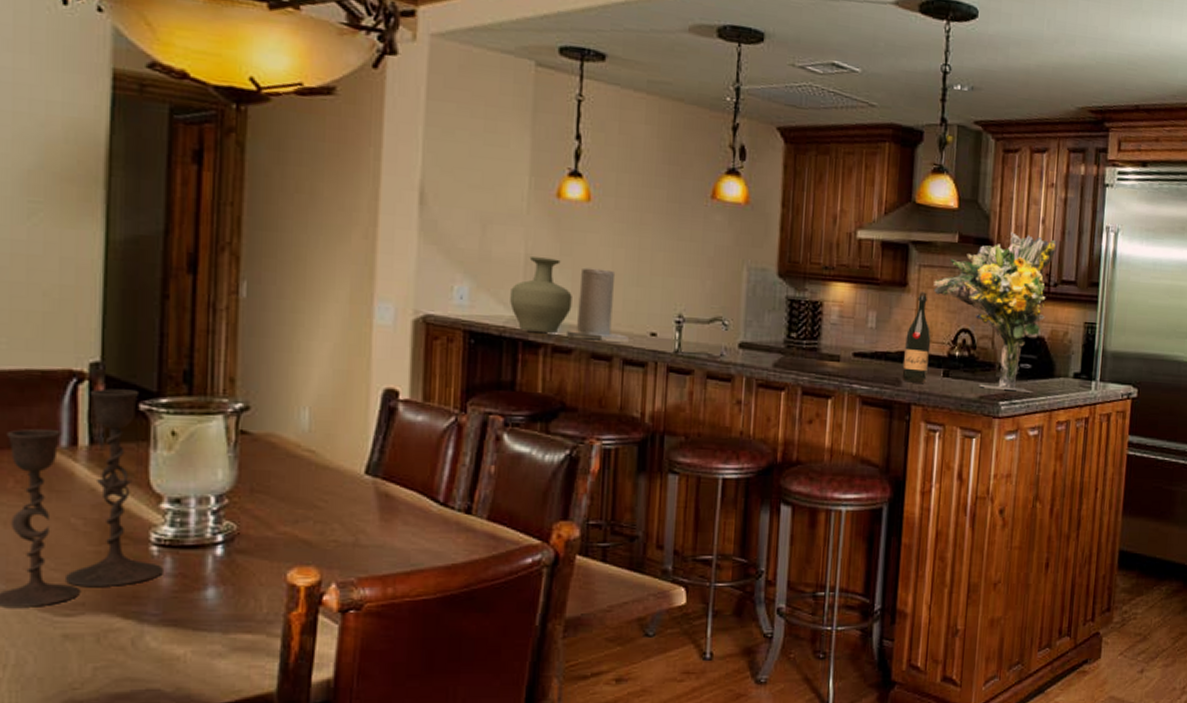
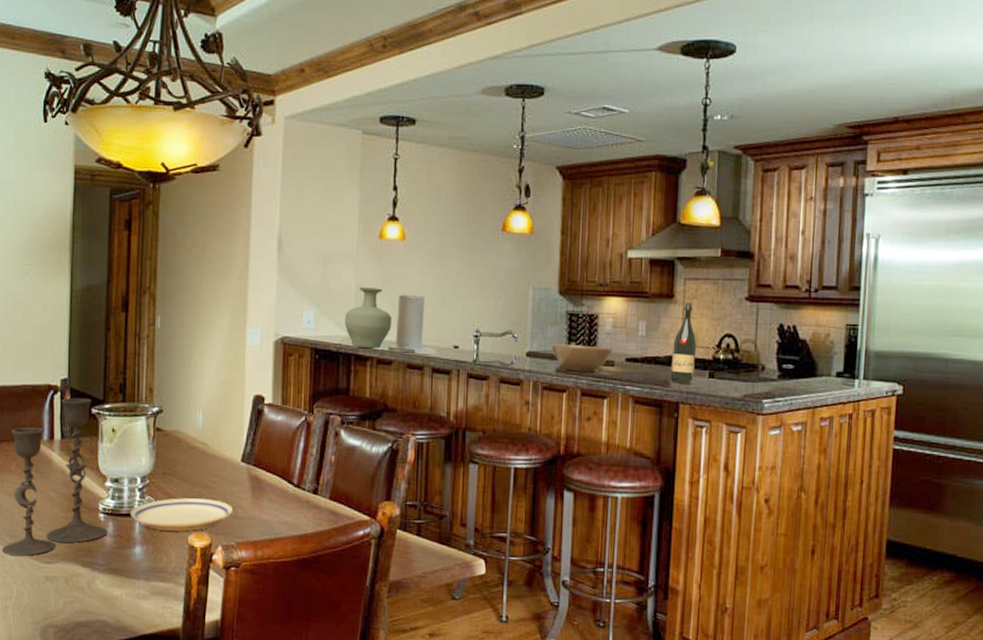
plate: none [198,522,352,567] -> present [130,498,232,532]
bowl: none [767,333,839,368] -> present [550,343,613,372]
bouquet: present [933,232,1057,393] -> none [698,244,817,391]

